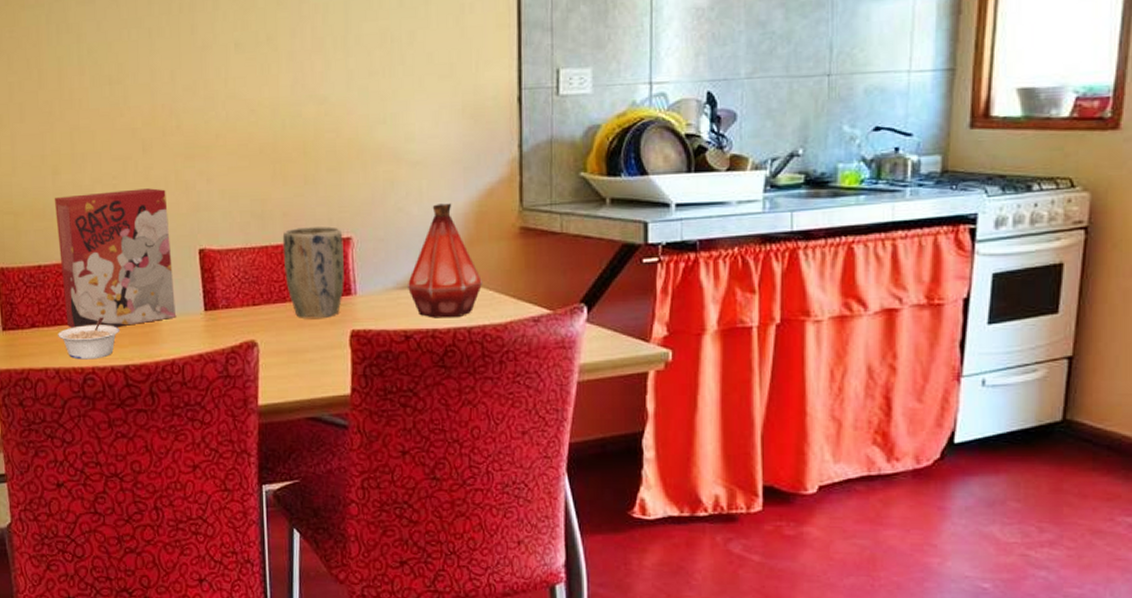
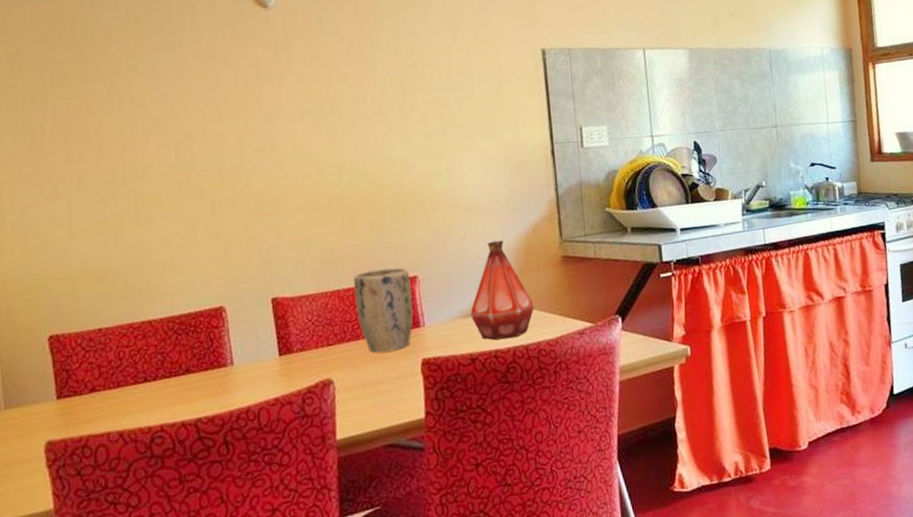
cereal box: present [55,188,175,328] -> none [118,244,249,388]
legume: present [58,317,121,360] -> none [121,373,191,419]

